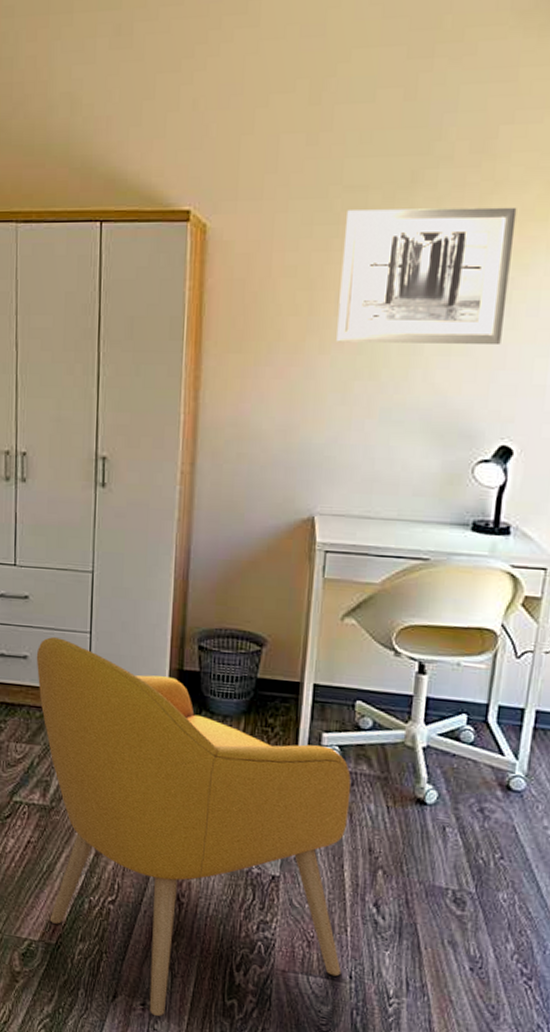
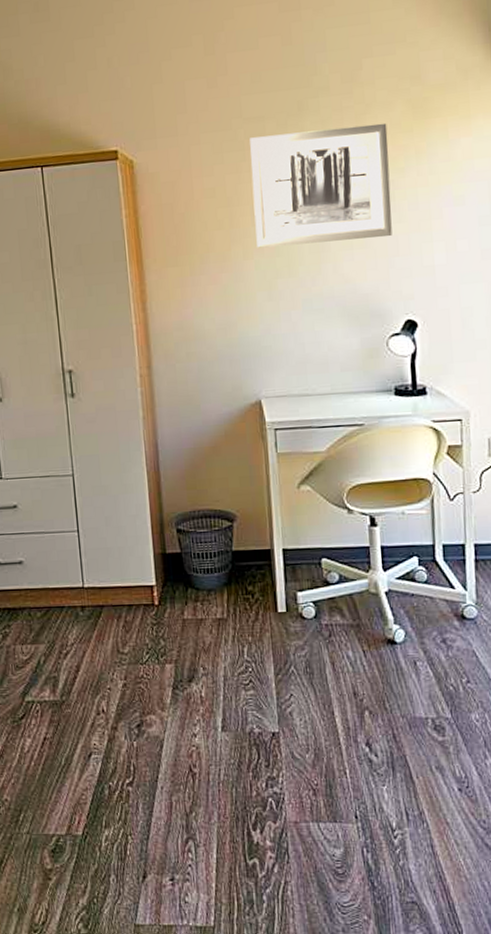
armchair: present [36,637,352,1016] -> none [30,540,348,888]

